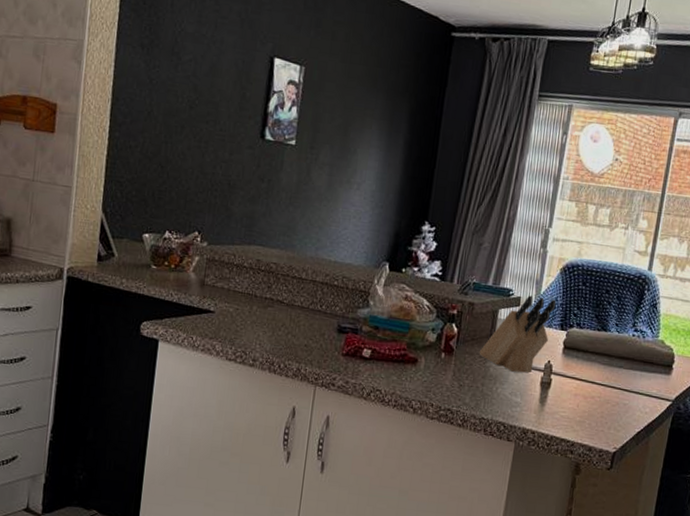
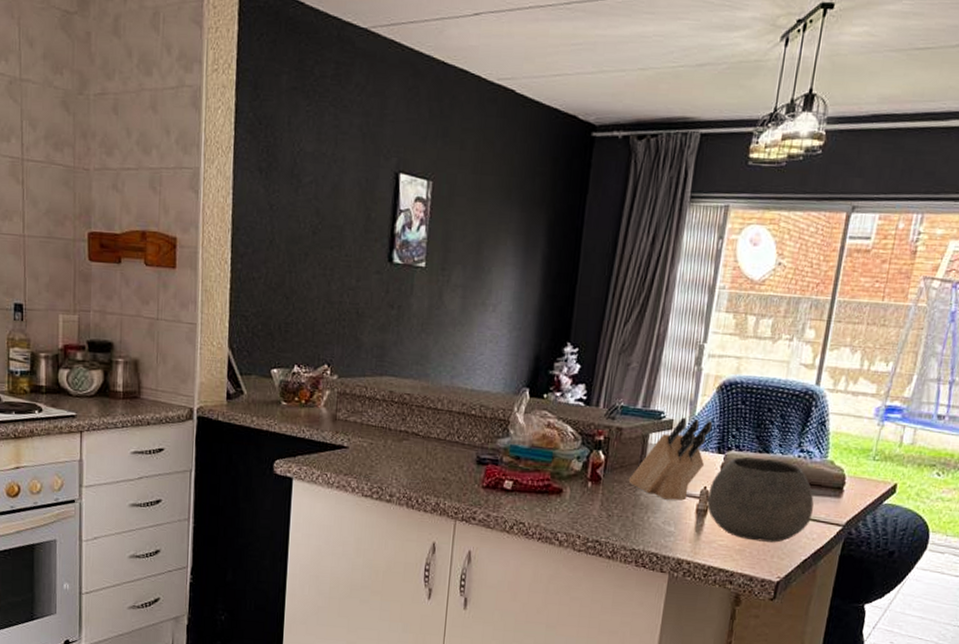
bowl: none [550,334,647,415] -> present [707,457,814,543]

